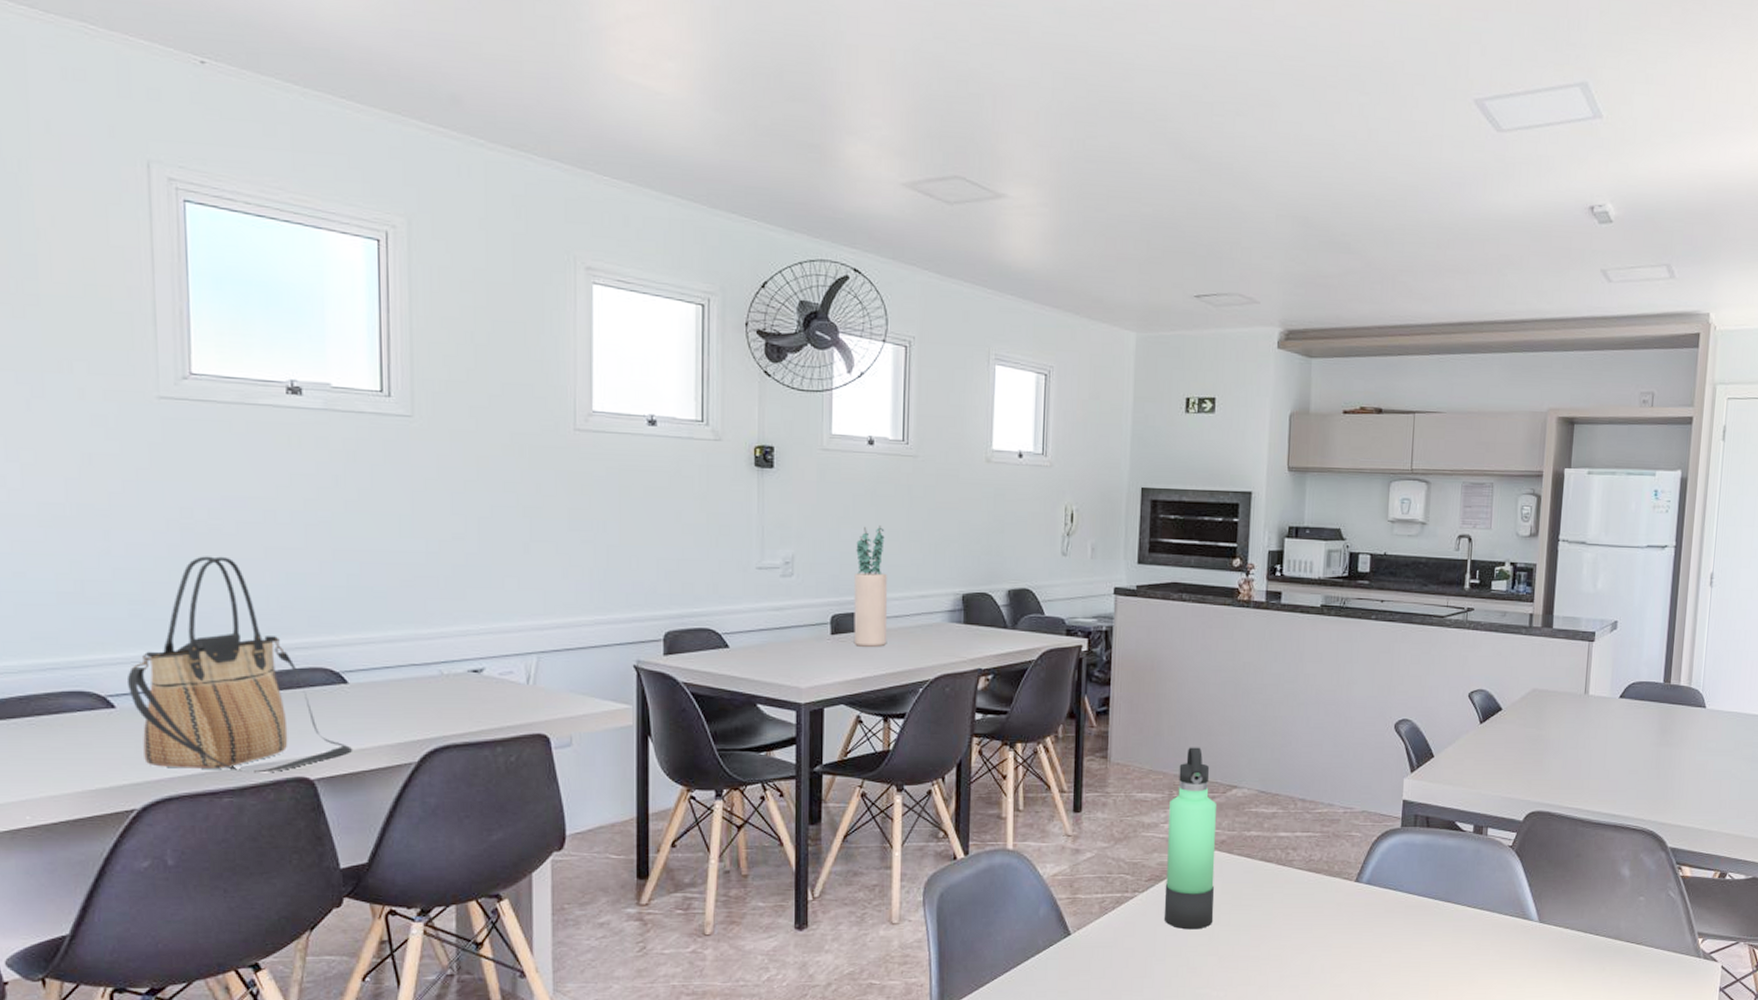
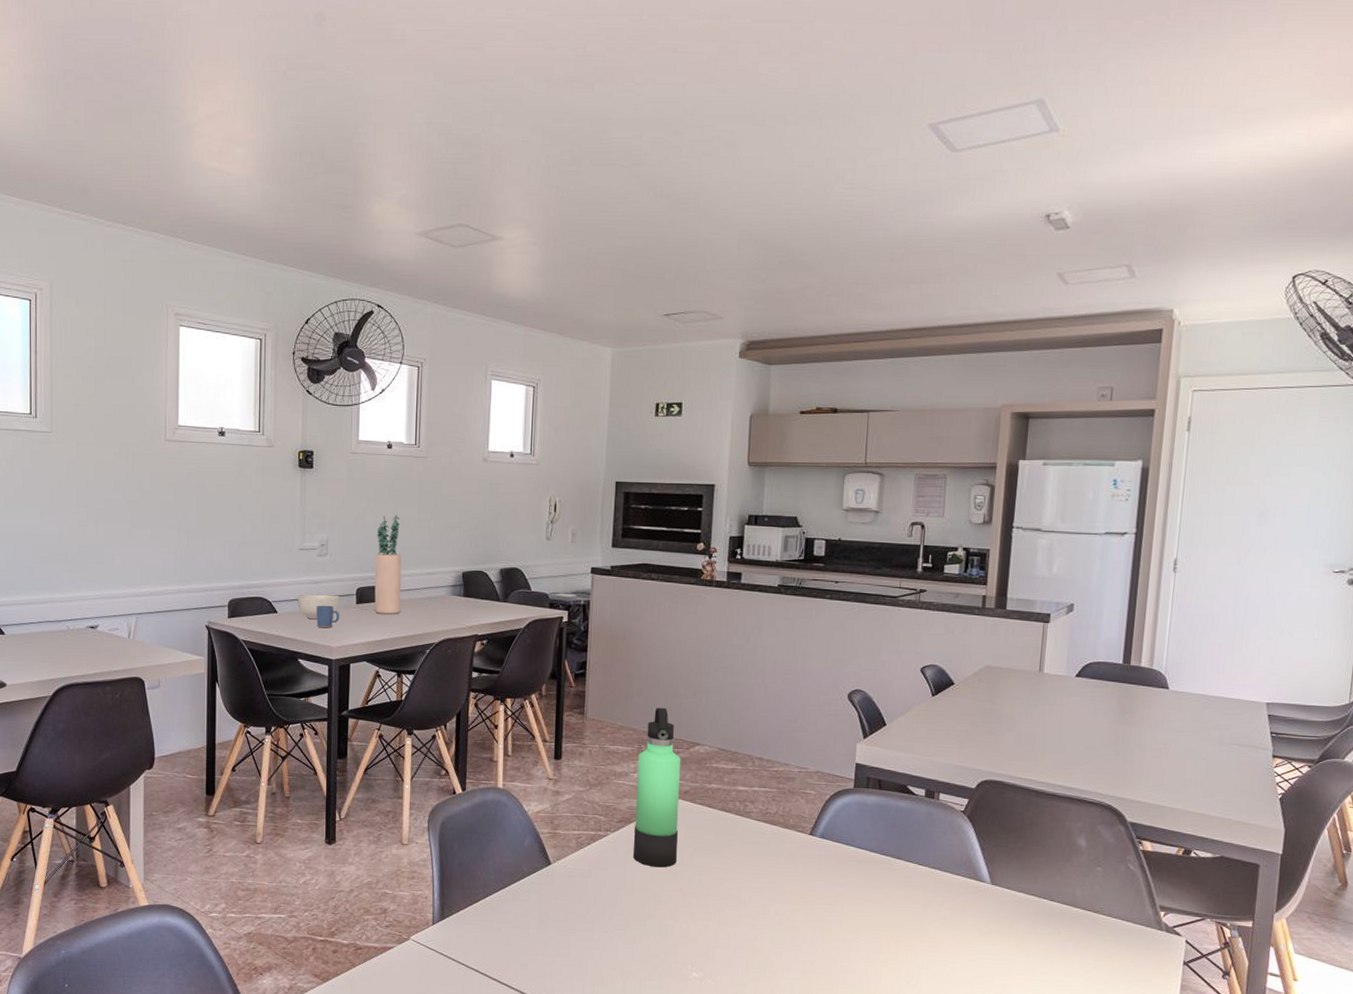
bowl: none [755,623,811,655] -> present [297,594,340,620]
mug: none [779,637,810,665] -> present [316,605,340,628]

